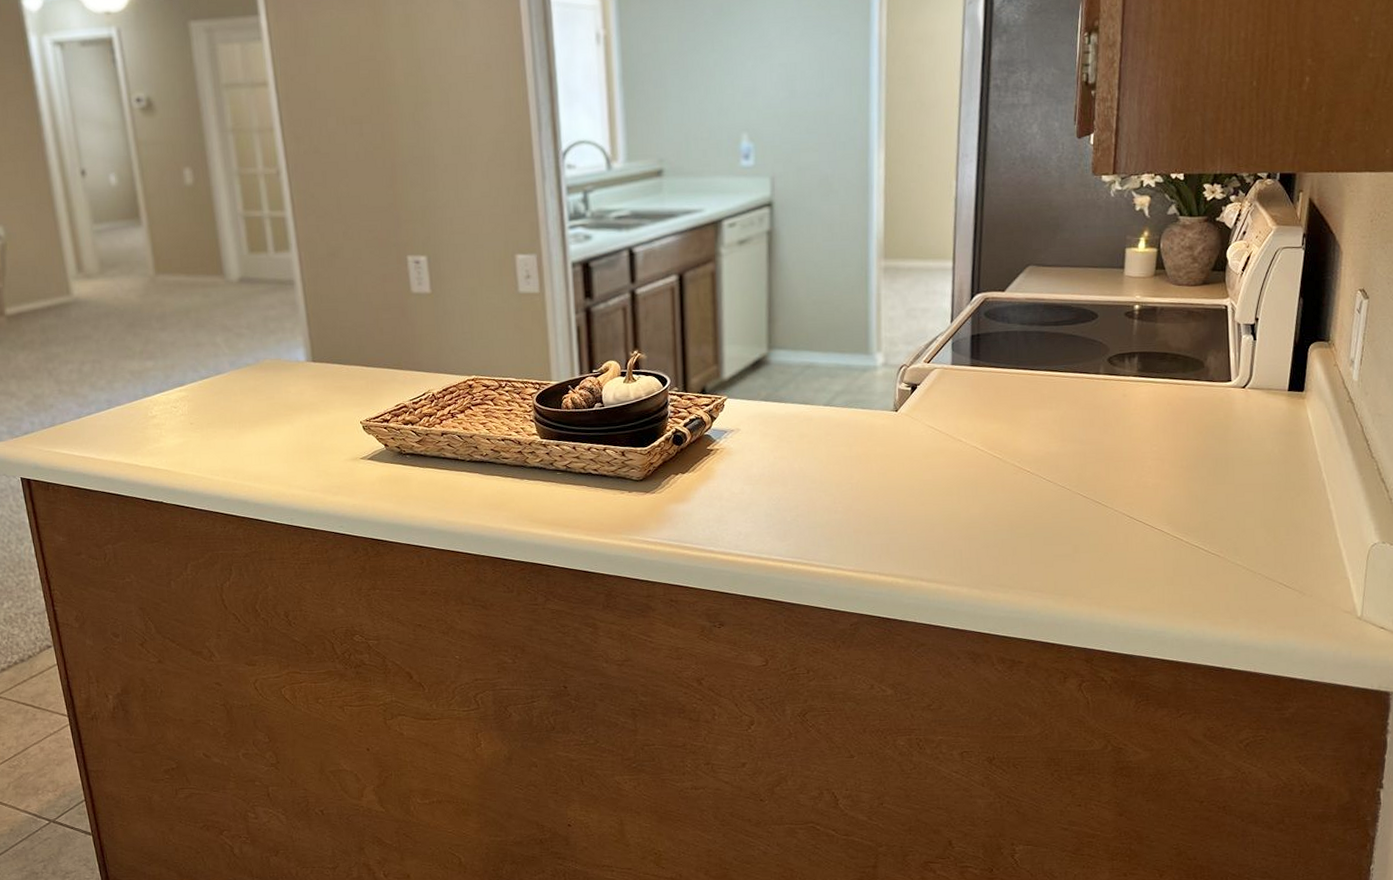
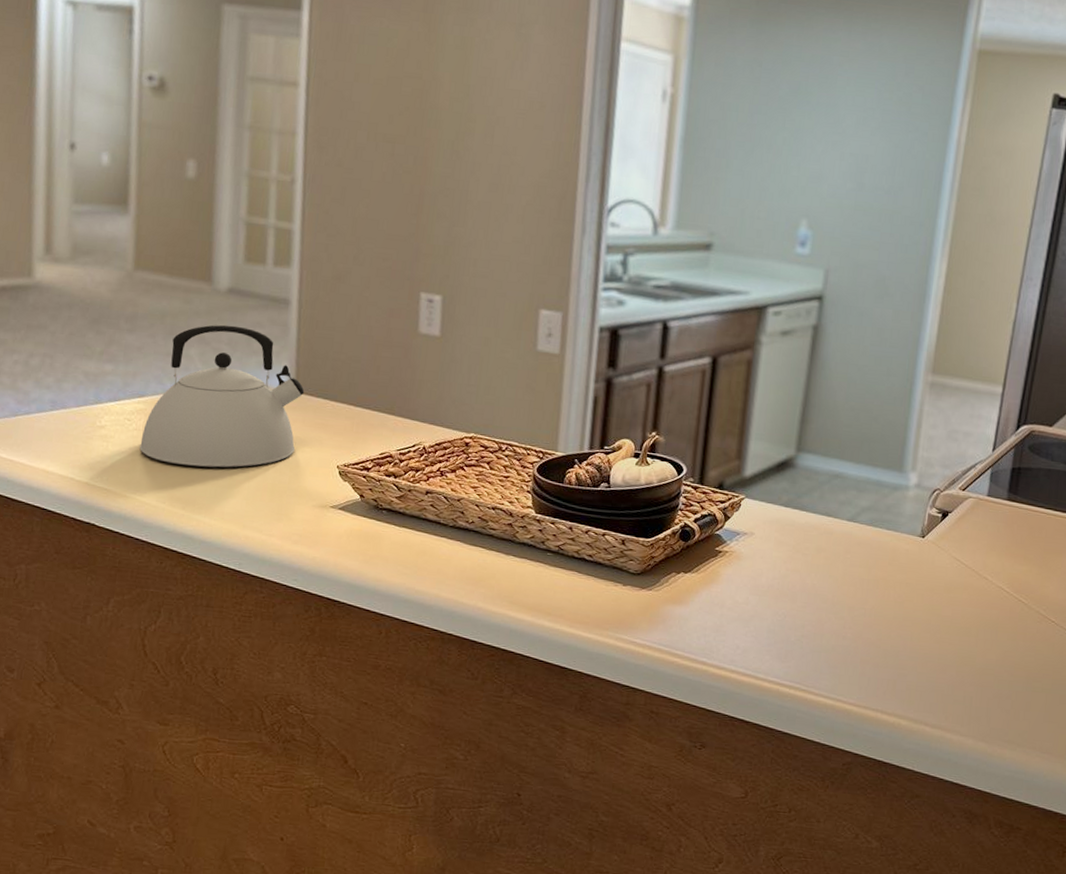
kettle: none [188,310,321,440] -> present [140,324,305,468]

